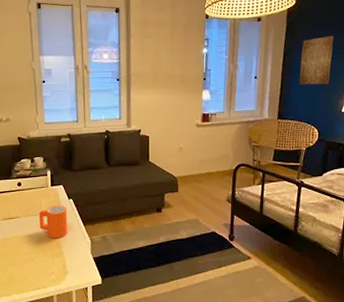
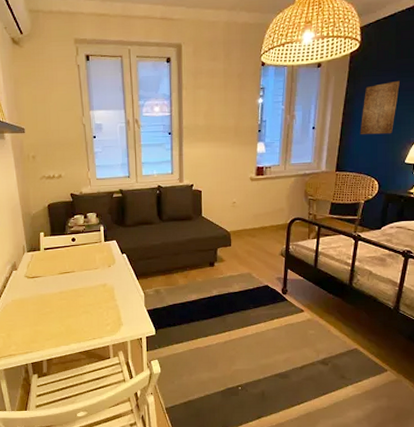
mug: present [39,206,68,239] -> none [93,260,122,292]

